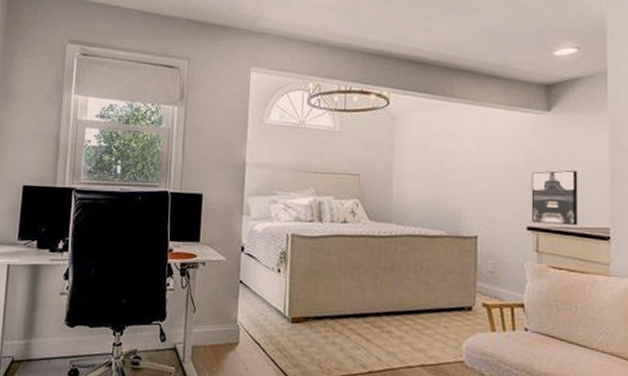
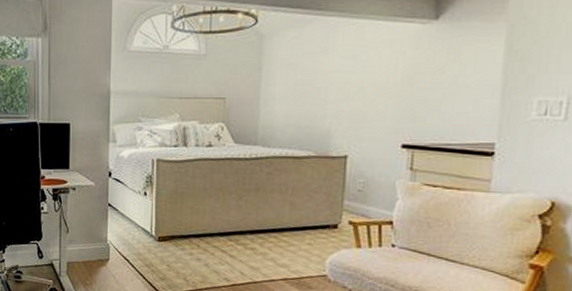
wall art: present [531,170,578,226] -> none [408,84,465,142]

